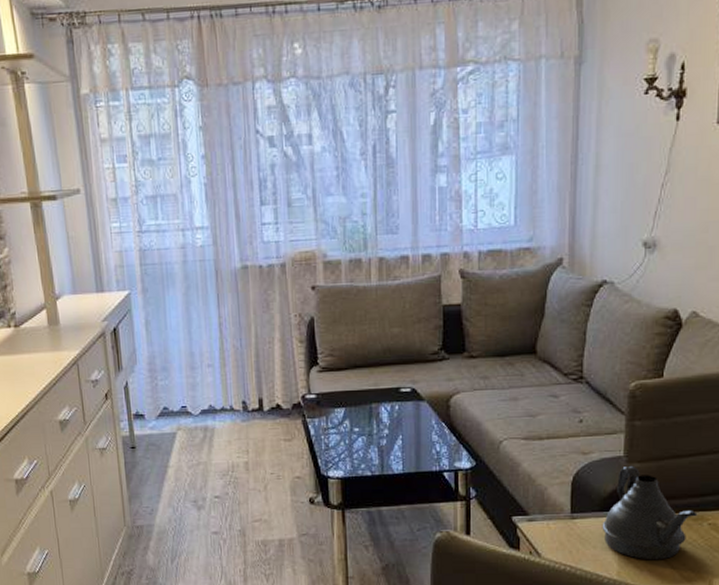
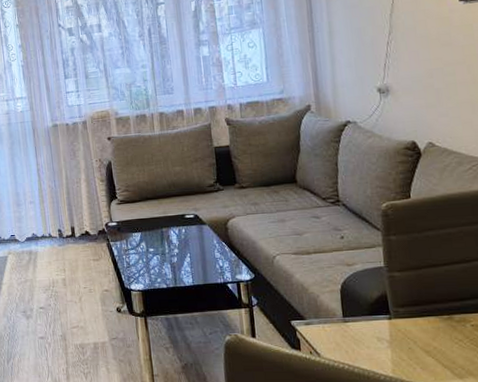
teapot: present [602,465,698,560] -> none [372,274,460,359]

